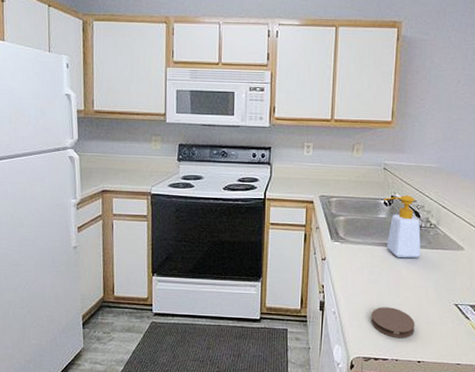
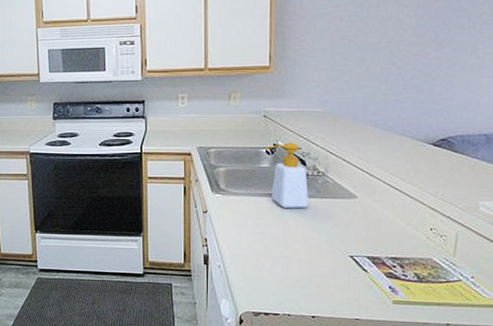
coaster: present [371,307,415,339] -> none [259,260,307,293]

